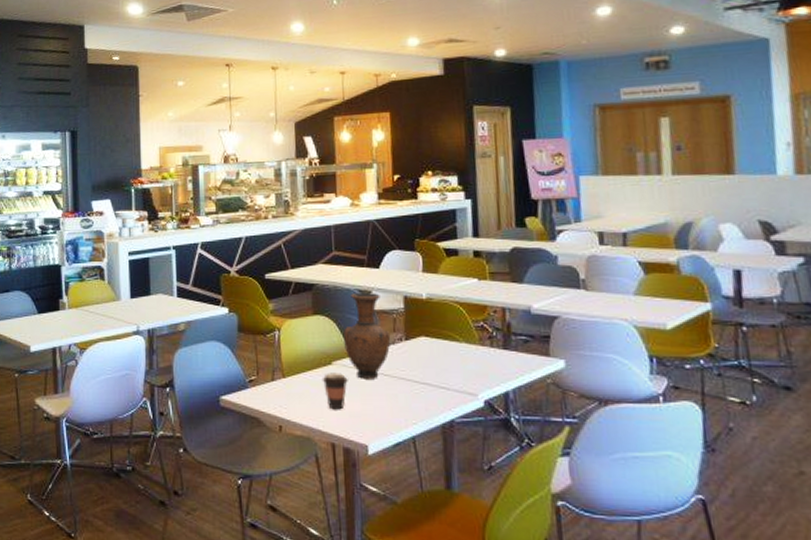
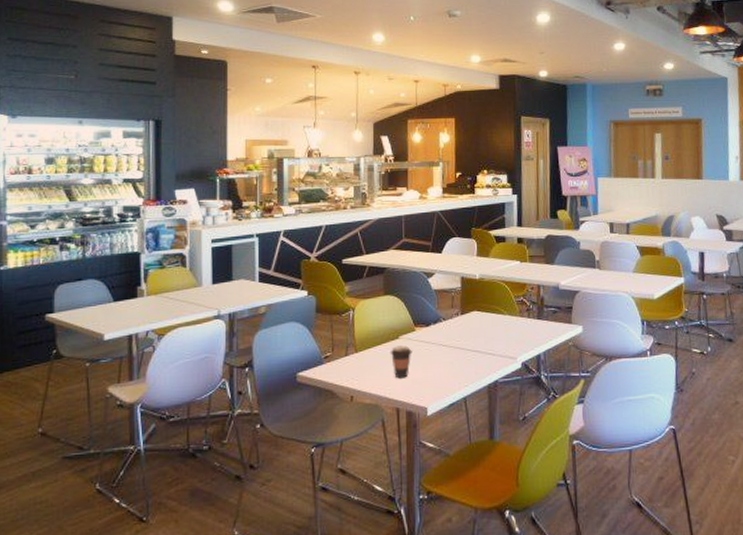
vase: present [343,292,391,379] -> none [410,274,449,350]

